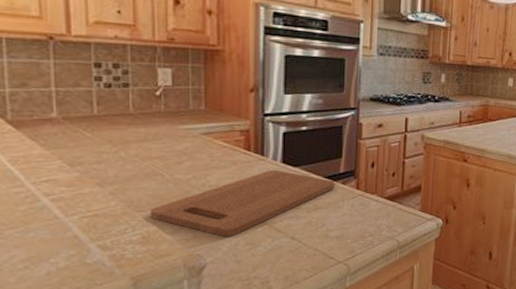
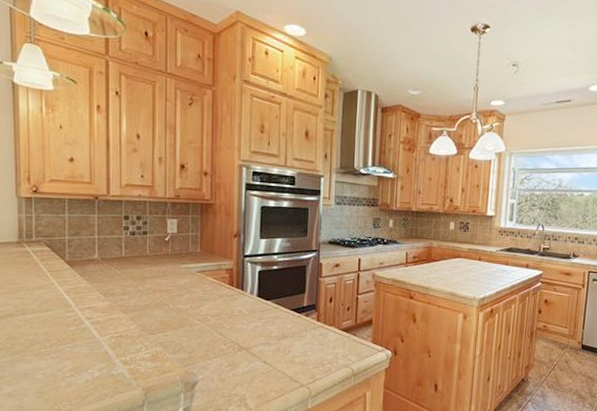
cutting board: present [150,170,336,237] -> none [158,303,300,359]

